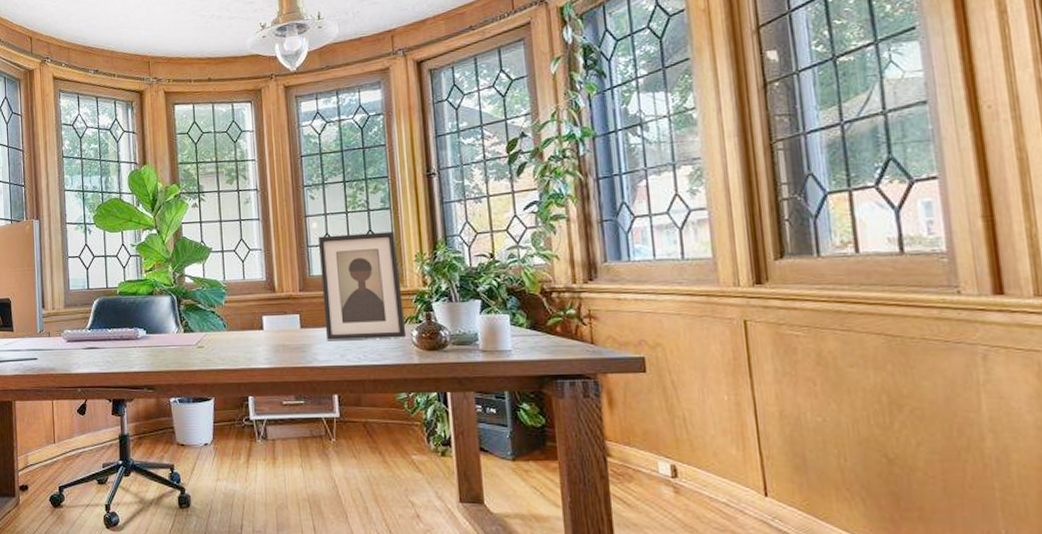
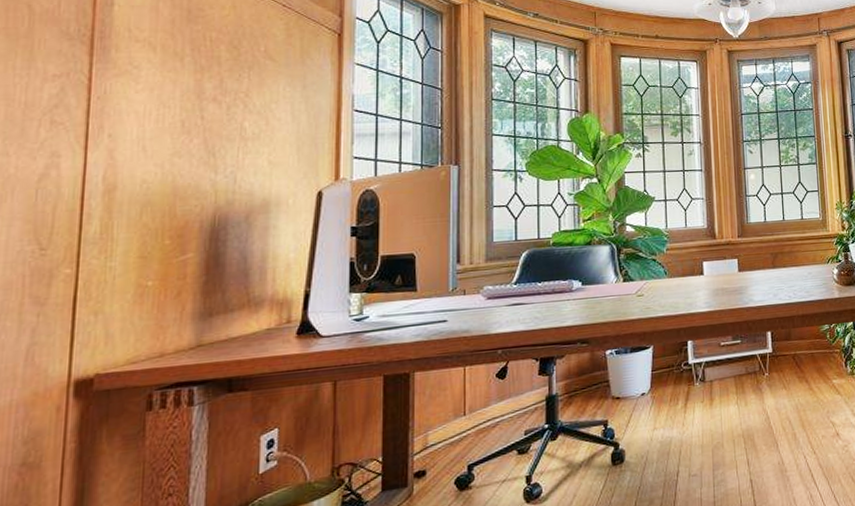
picture frame: present [317,231,407,340] -> none [755,183,829,282]

